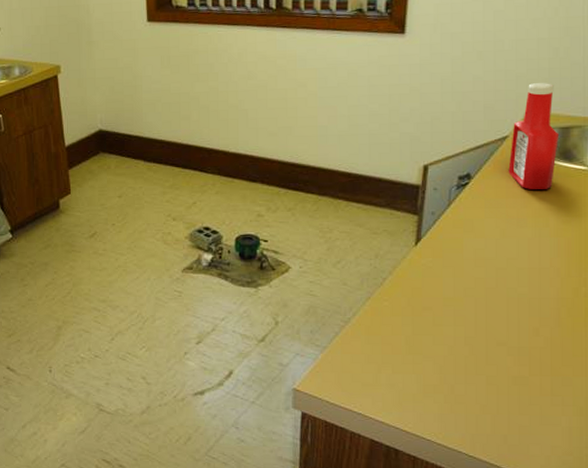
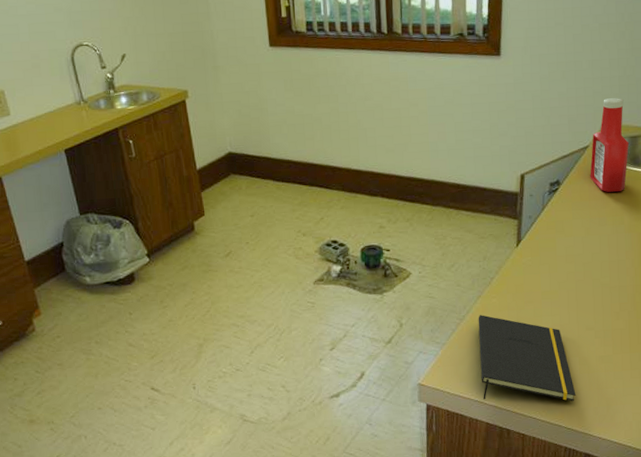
notepad: none [366,319,481,425] -> present [478,315,576,401]

